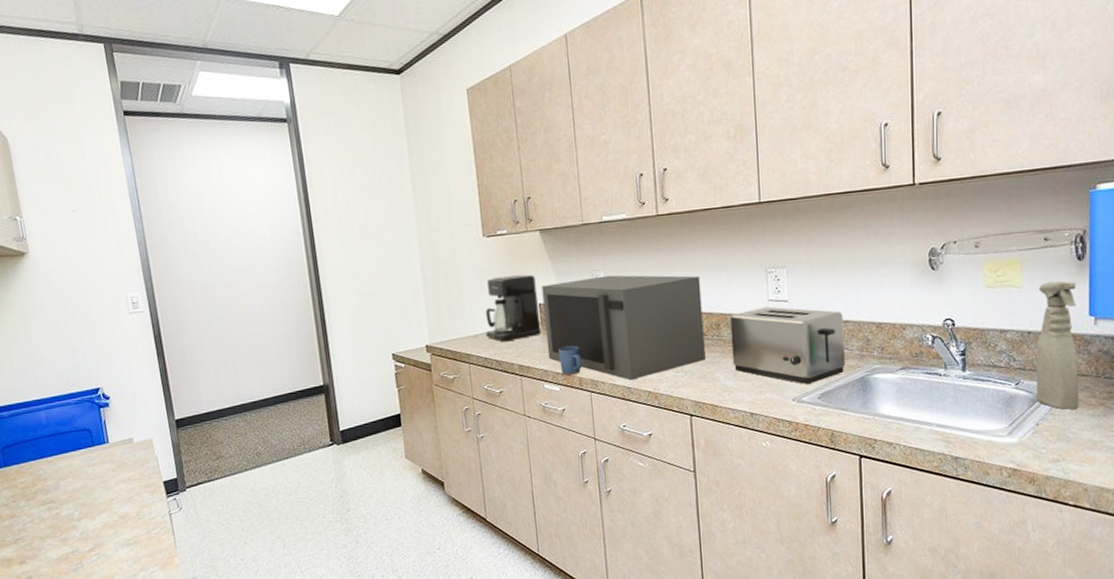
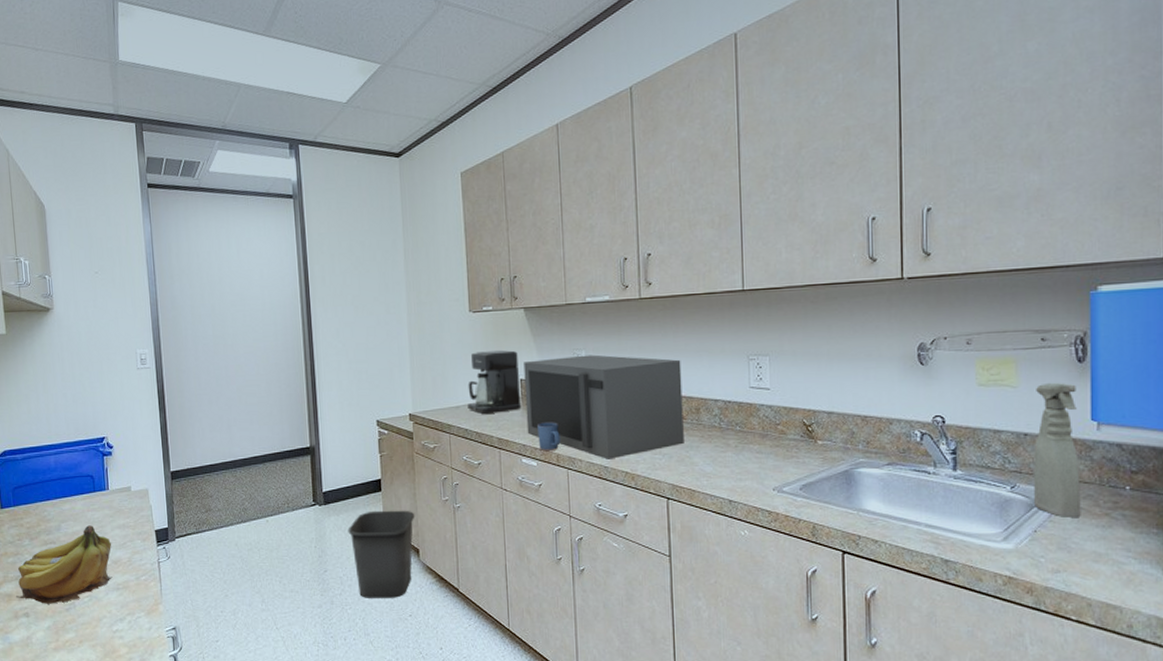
fruit: none [16,481,121,566] -> present [16,525,112,604]
waste bin: none [369,443,438,535] -> present [348,510,415,598]
toaster: present [730,306,845,384] -> none [710,394,828,474]

